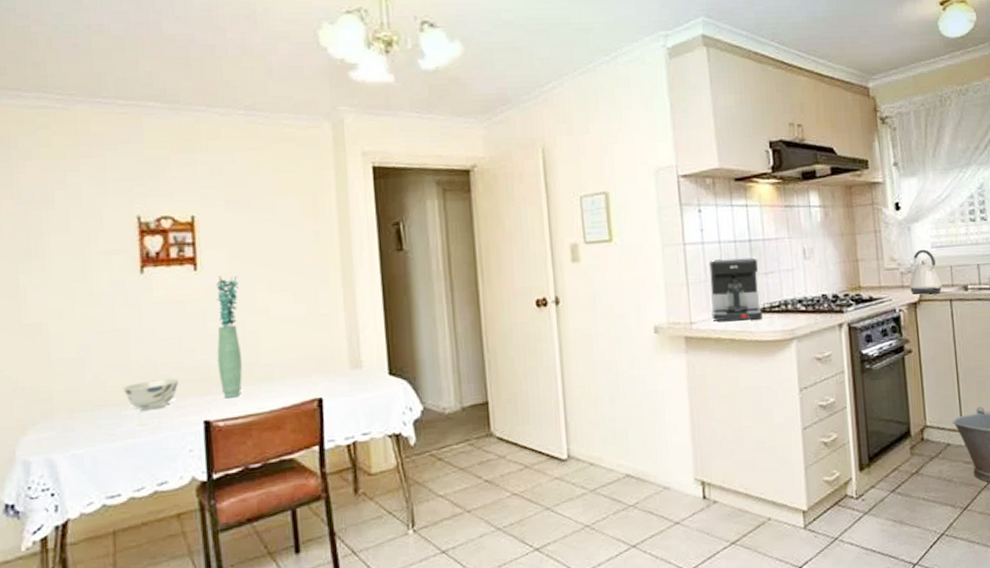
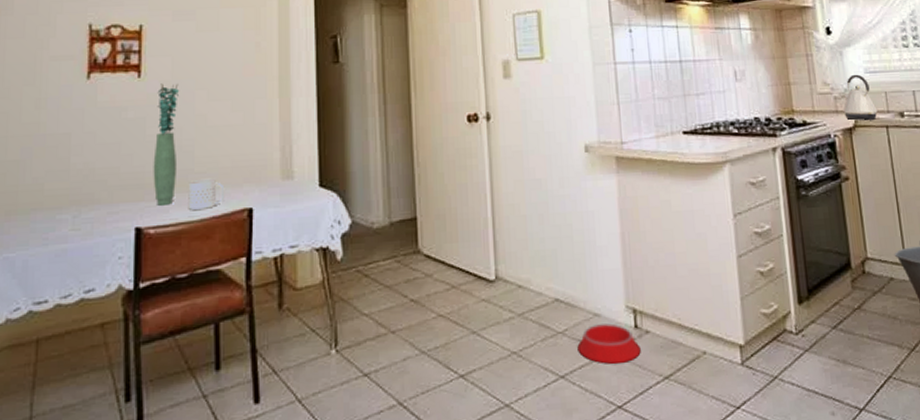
bowl: present [121,378,180,412] -> none [58,183,115,217]
mug: none [255,369,294,403] -> present [188,178,225,211]
pet bowl: none [648,495,709,533] -> present [577,323,641,364]
coffee maker: present [710,257,763,321] -> none [641,78,694,142]

